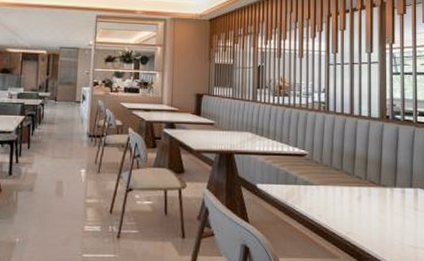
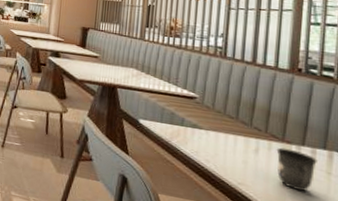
mug: none [375,192,407,229] -> present [276,147,317,191]

